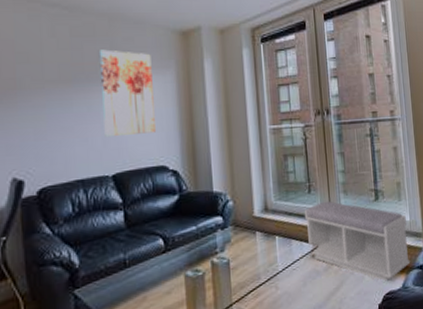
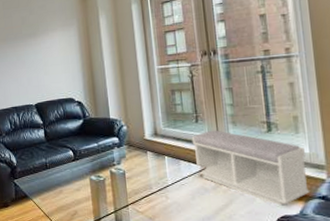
wall art: present [98,49,157,138] -> none [22,15,65,78]

